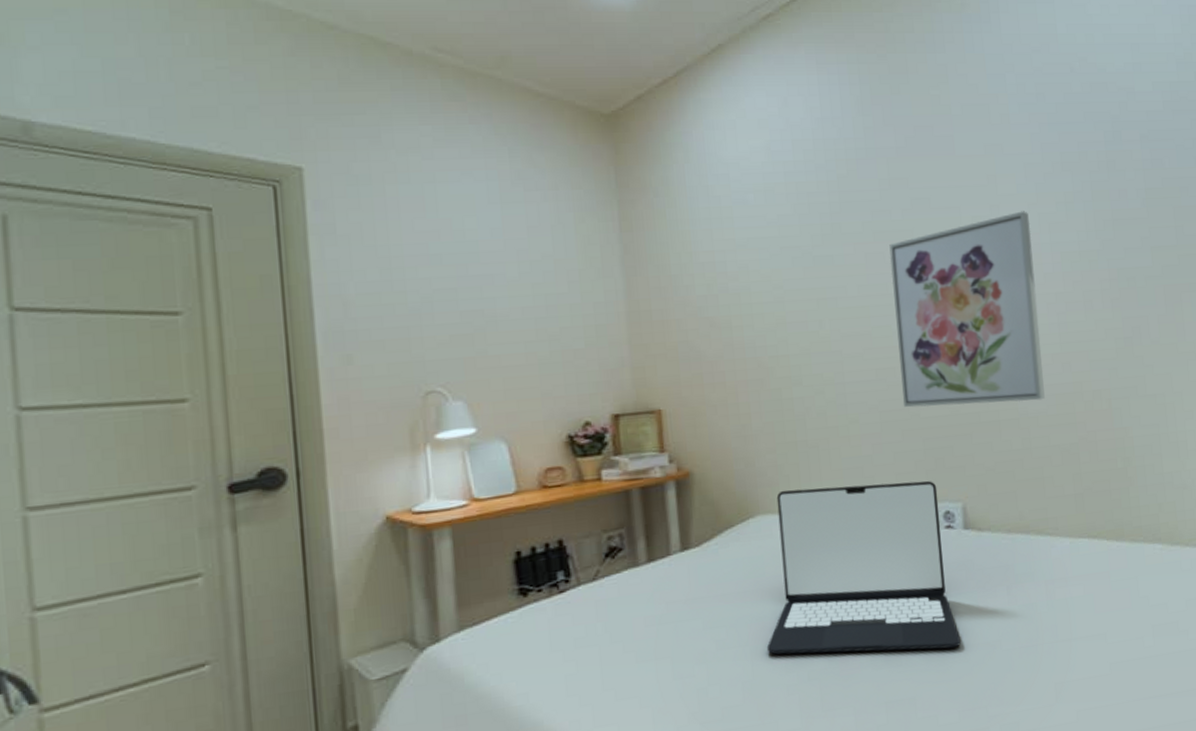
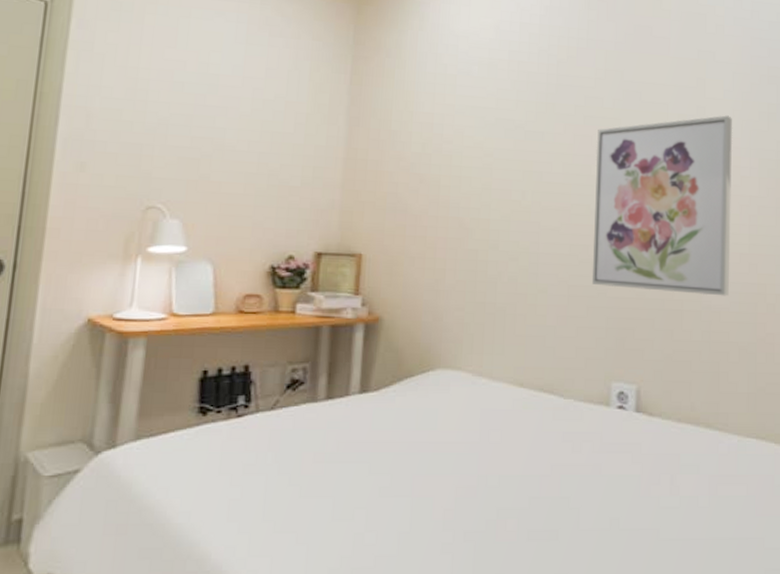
laptop: present [766,480,962,655] -> none [427,348,620,530]

